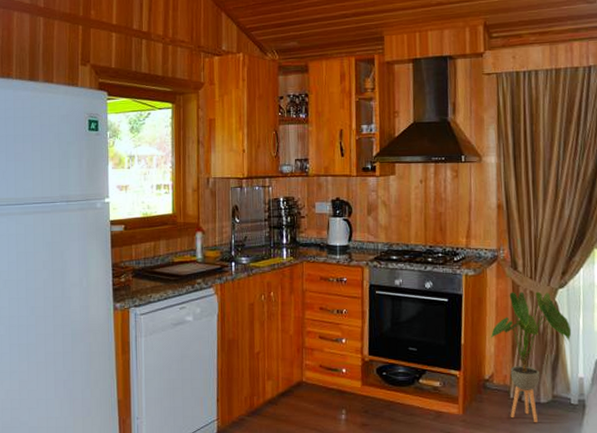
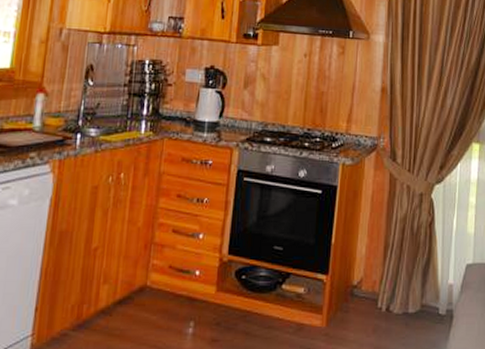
house plant: present [490,291,572,423] -> none [362,185,445,337]

